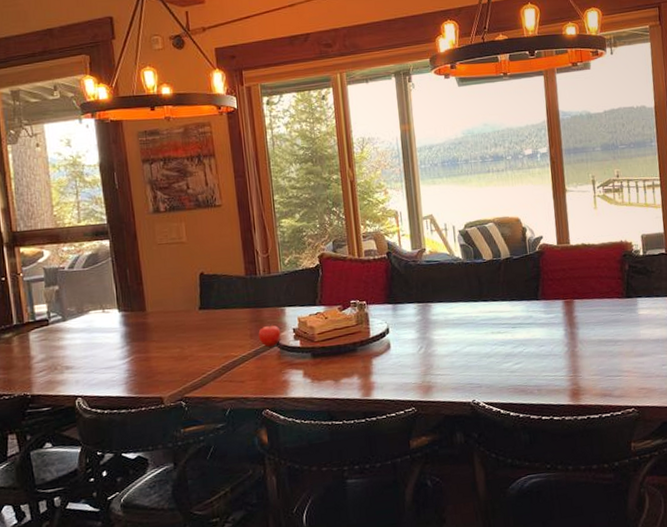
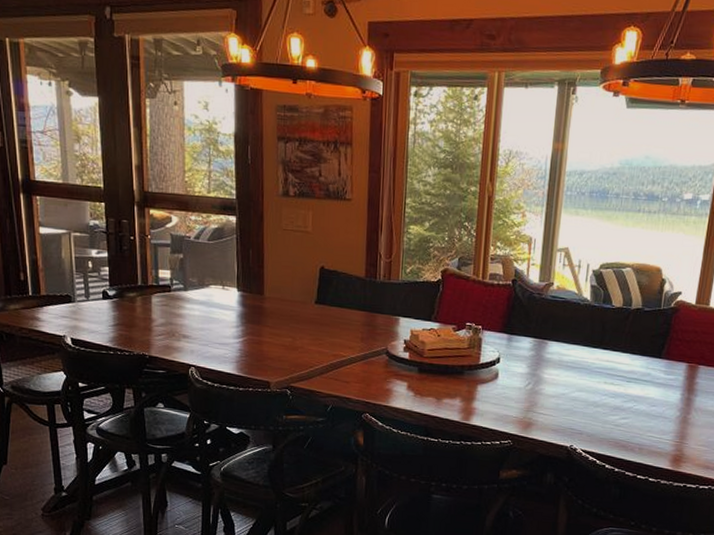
fruit: present [258,324,281,348] -> none [369,331,392,355]

